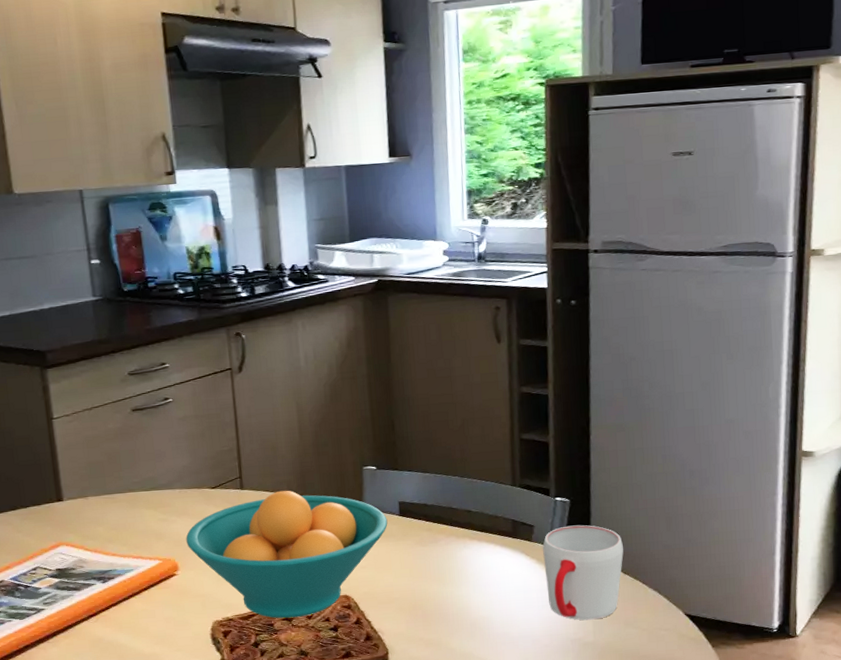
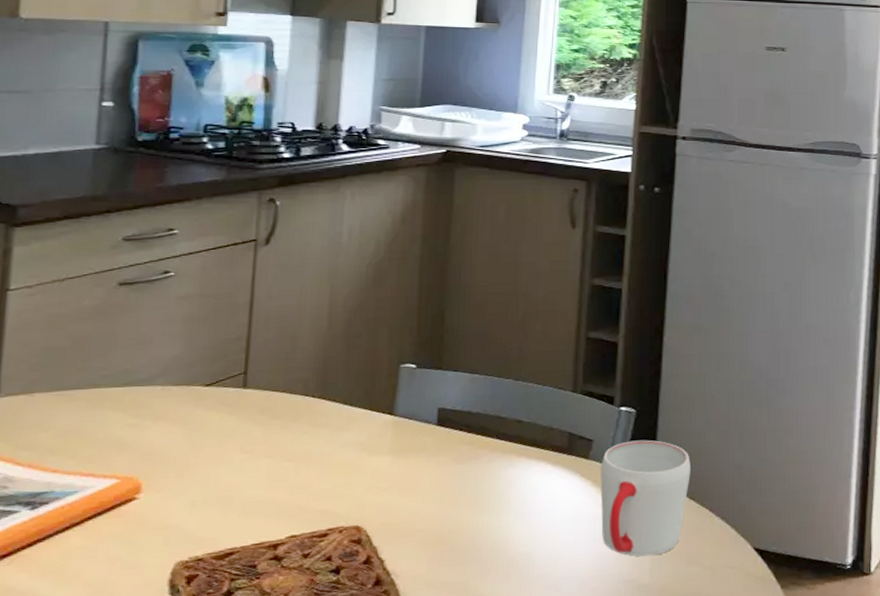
fruit bowl: present [186,490,388,619] -> none [158,390,422,558]

